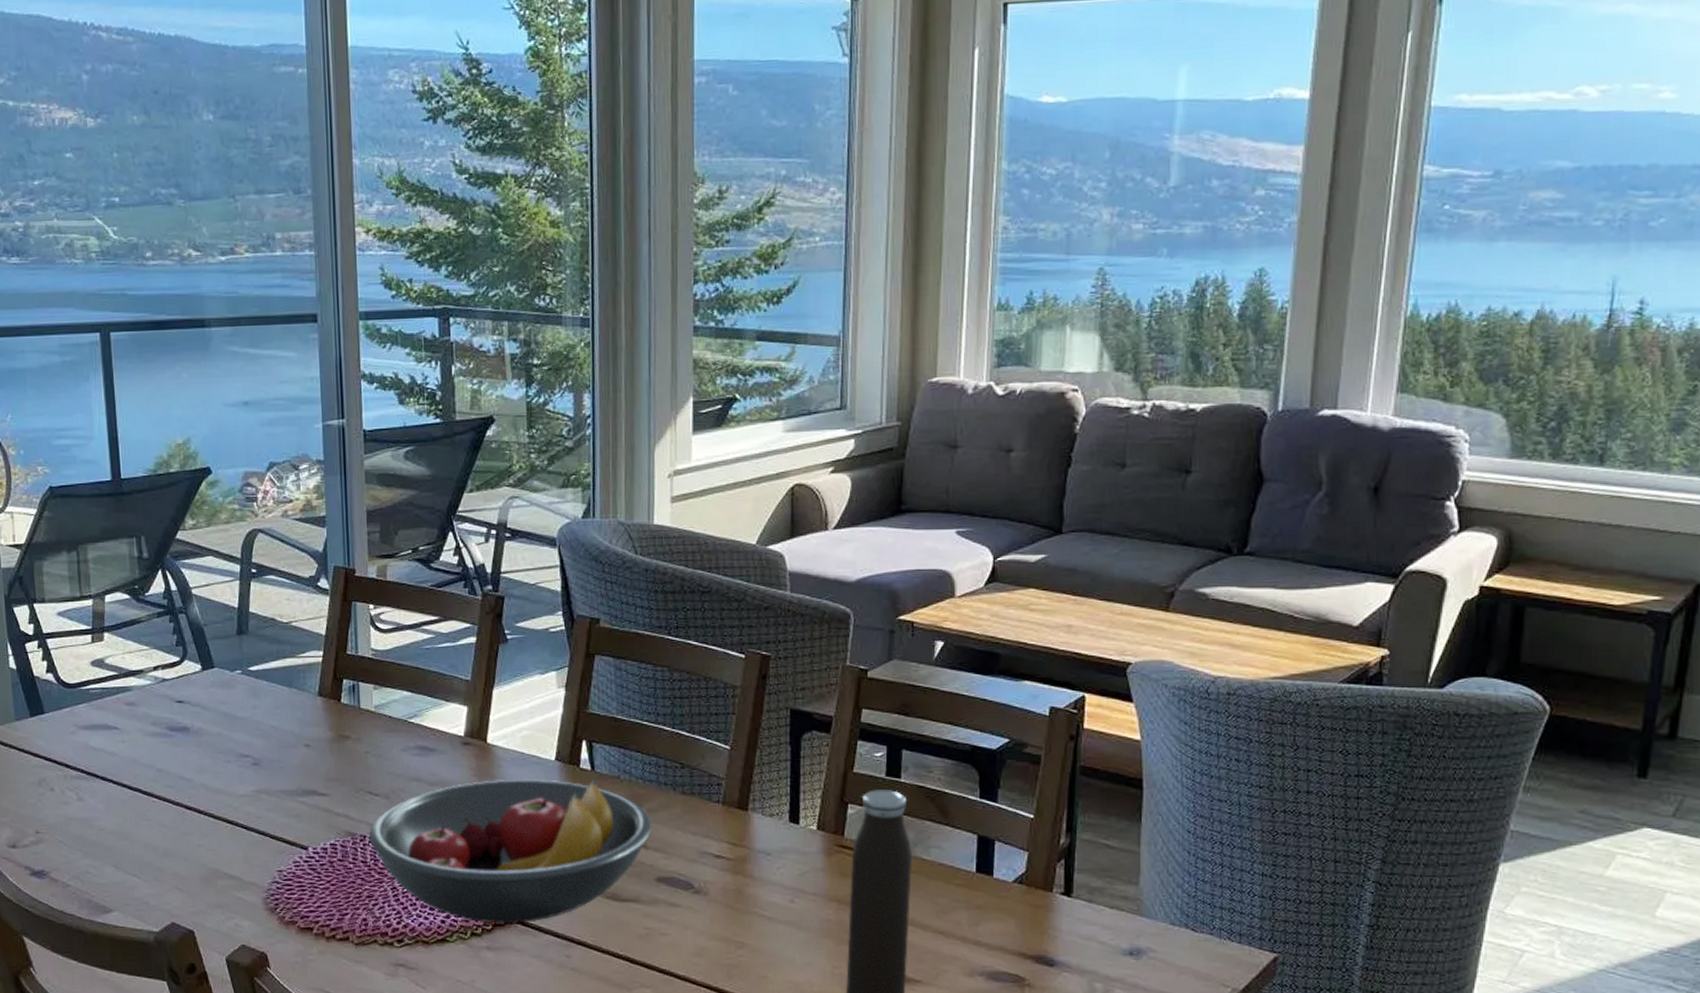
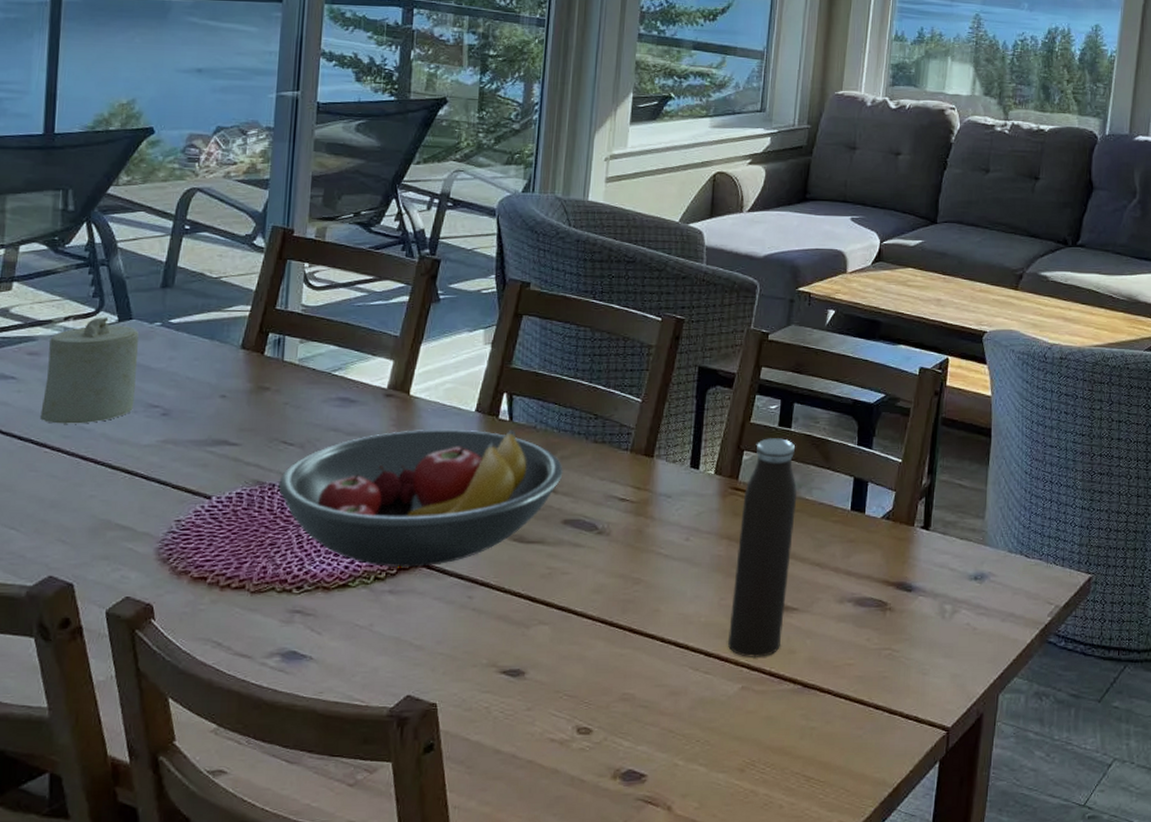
candle: none [143,667,226,774] -> present [40,318,140,424]

